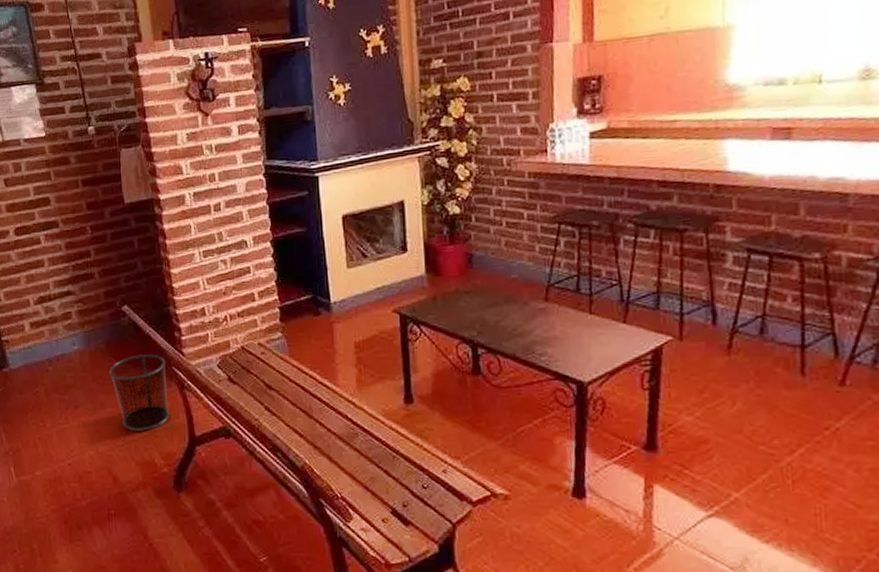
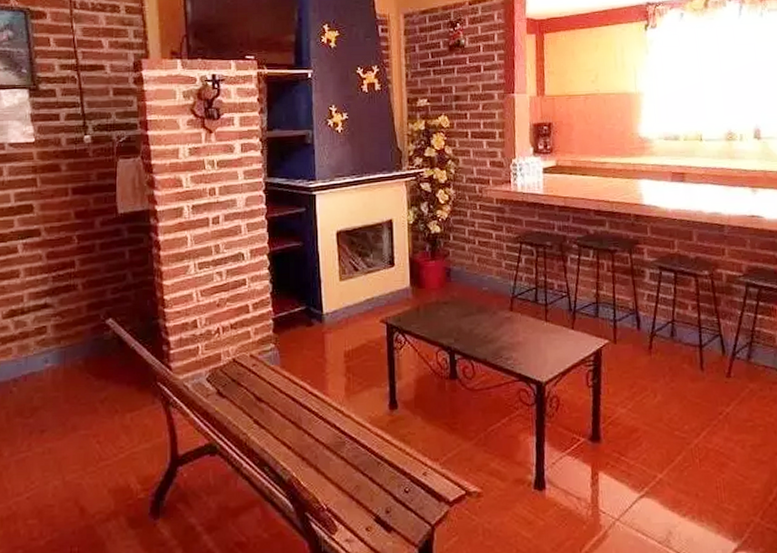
waste bin: present [109,354,170,431] -> none [86,370,151,454]

